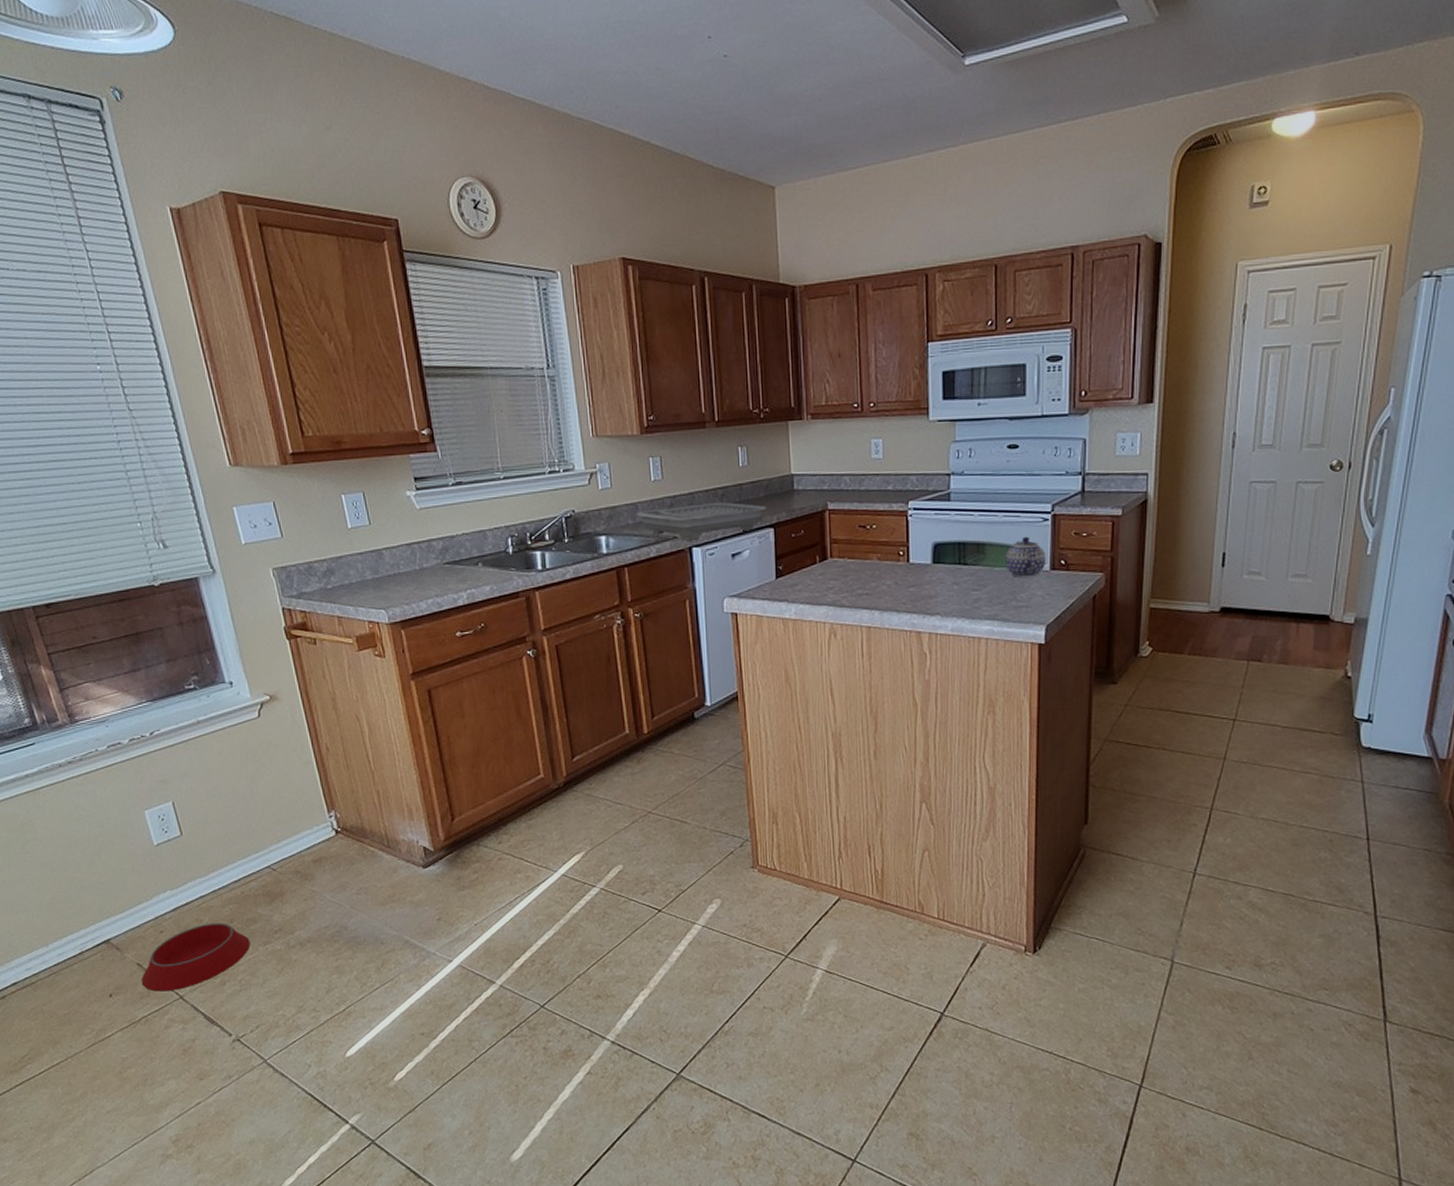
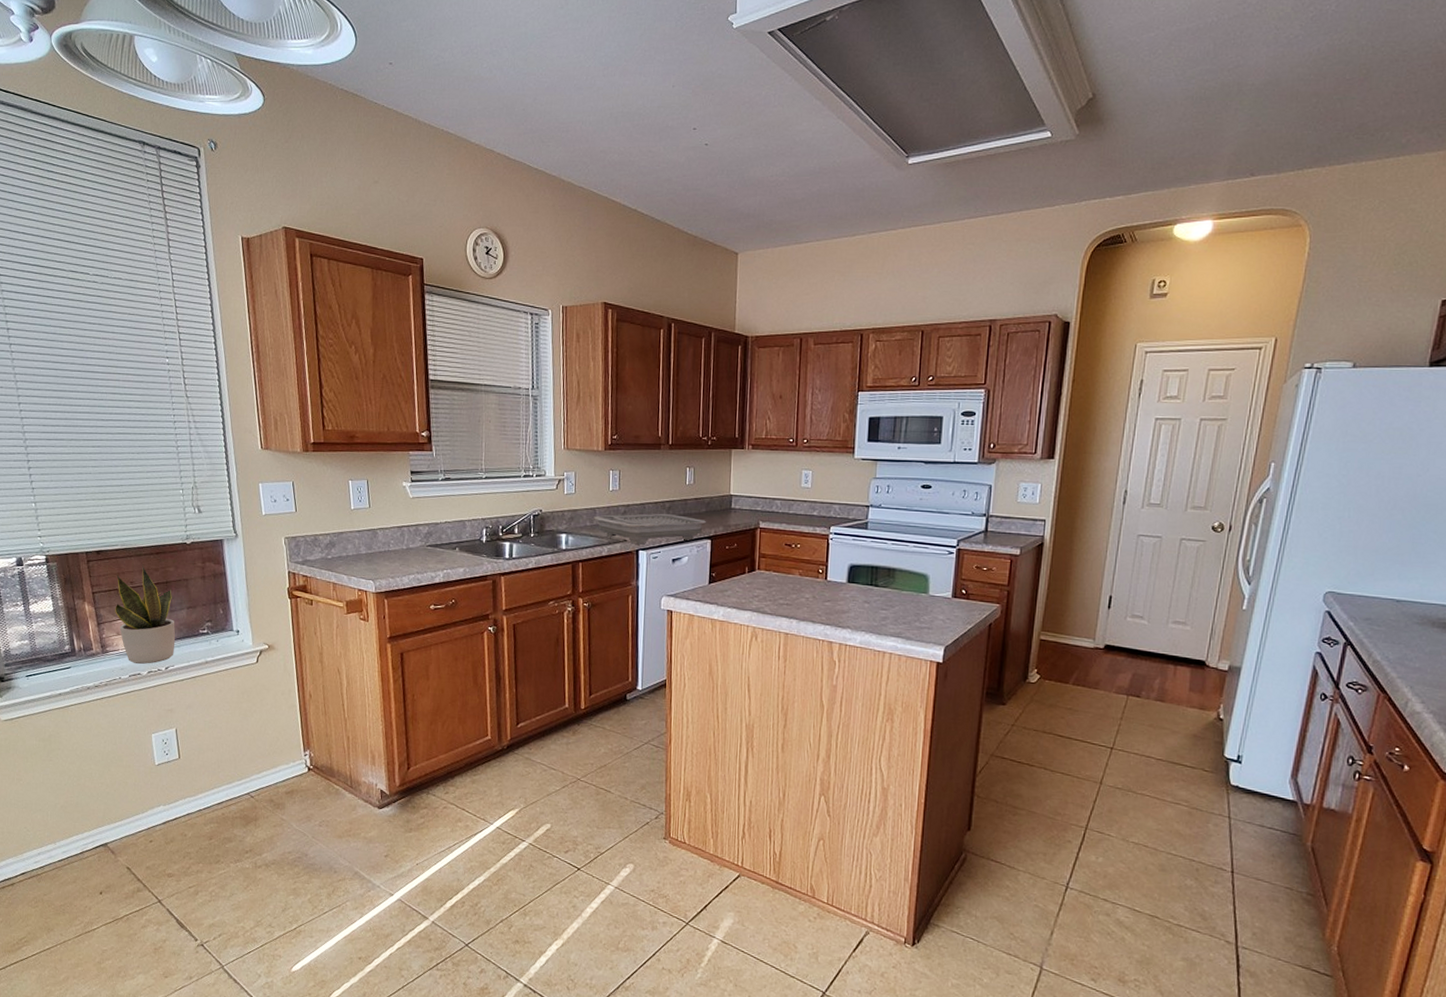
potted plant: none [74,616,158,733] -> present [115,565,176,665]
pet bowl: present [142,922,250,992] -> none [129,838,224,895]
teapot: present [1005,536,1045,578] -> none [912,565,949,603]

